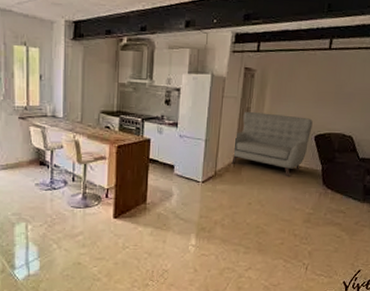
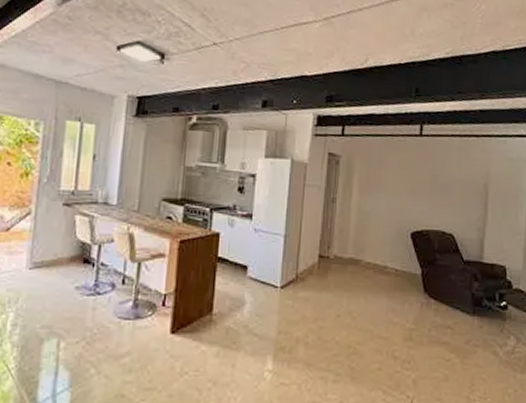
sofa: present [231,111,313,177] -> none [315,202,408,283]

